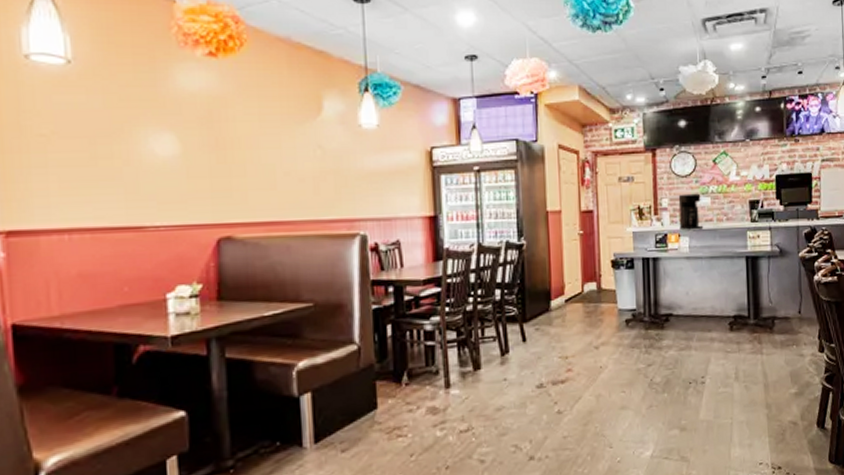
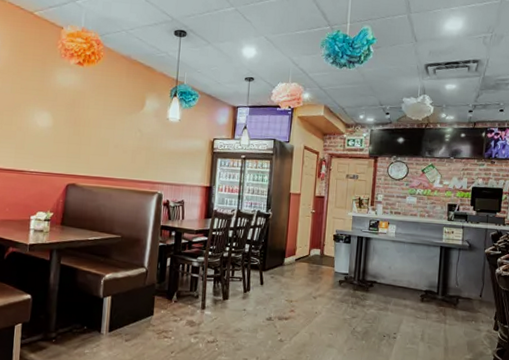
coffee maker: present [678,193,704,231] -> none [389,192,409,221]

